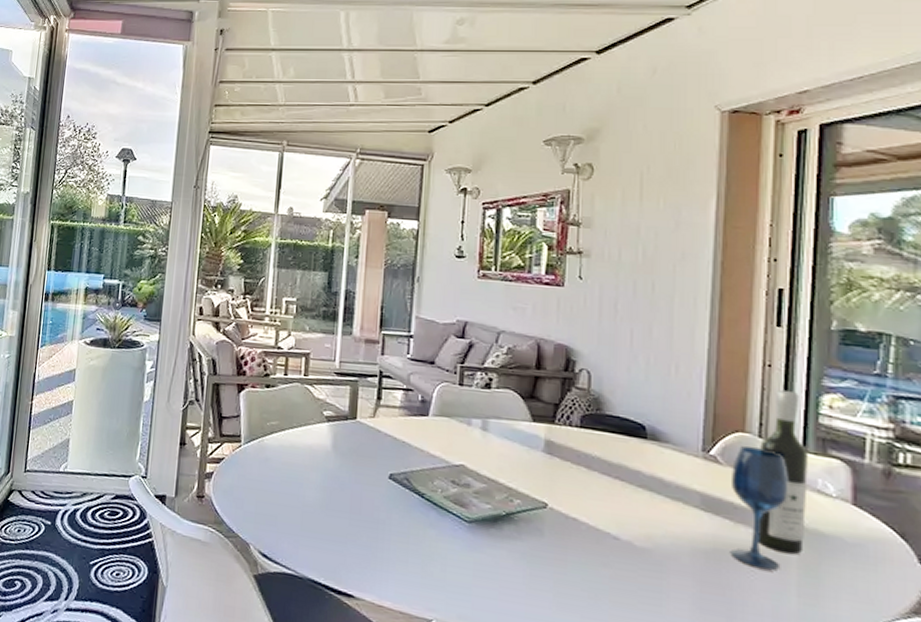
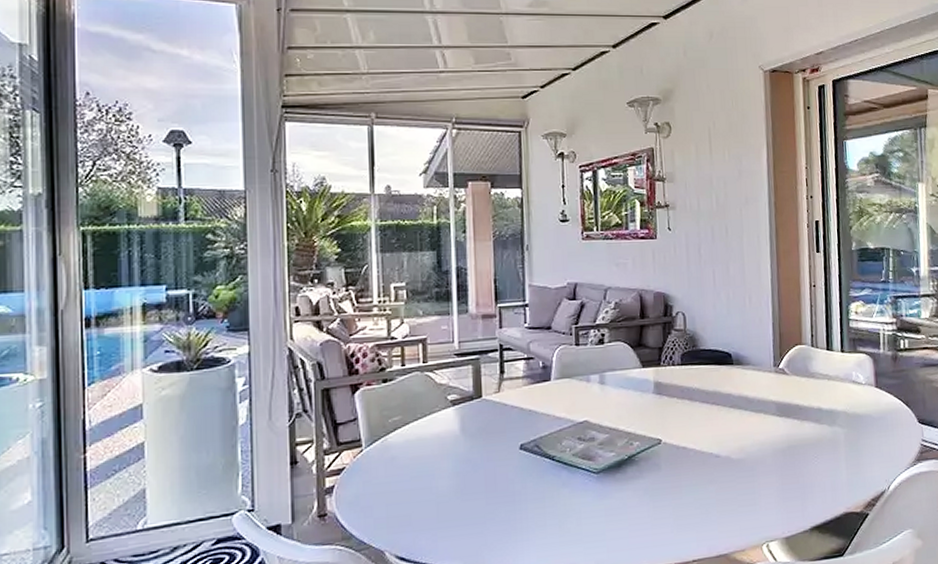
wineglass: present [730,446,788,571] -> none [795,355,835,454]
bottle: present [758,389,809,555] -> none [813,304,847,438]

